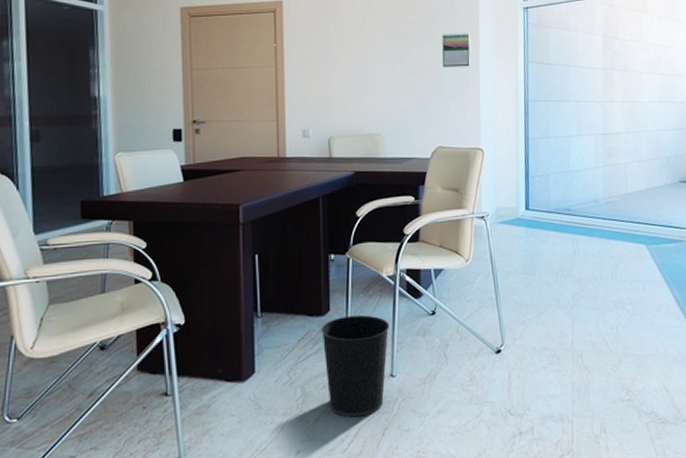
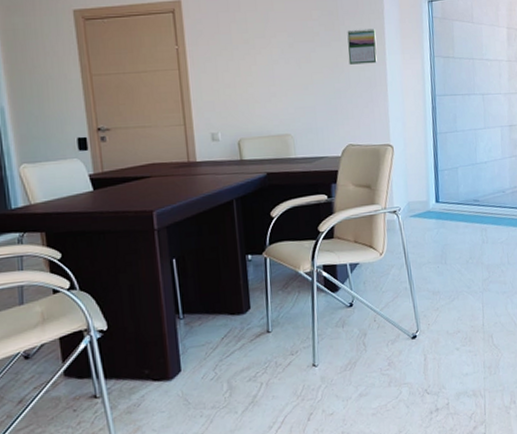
wastebasket: present [320,315,390,418] -> none [242,310,310,406]

